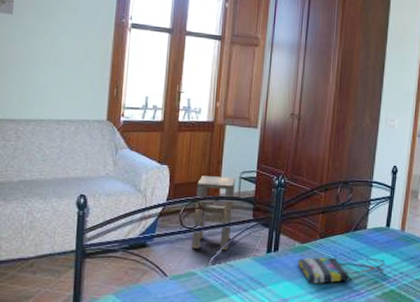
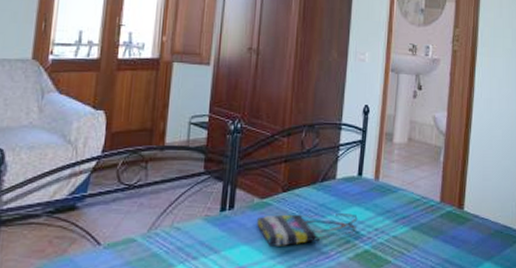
side table: present [191,176,235,251] -> none [131,122,184,211]

